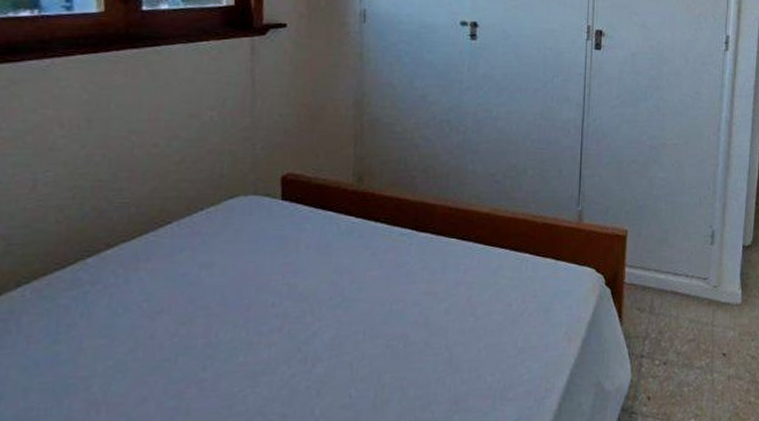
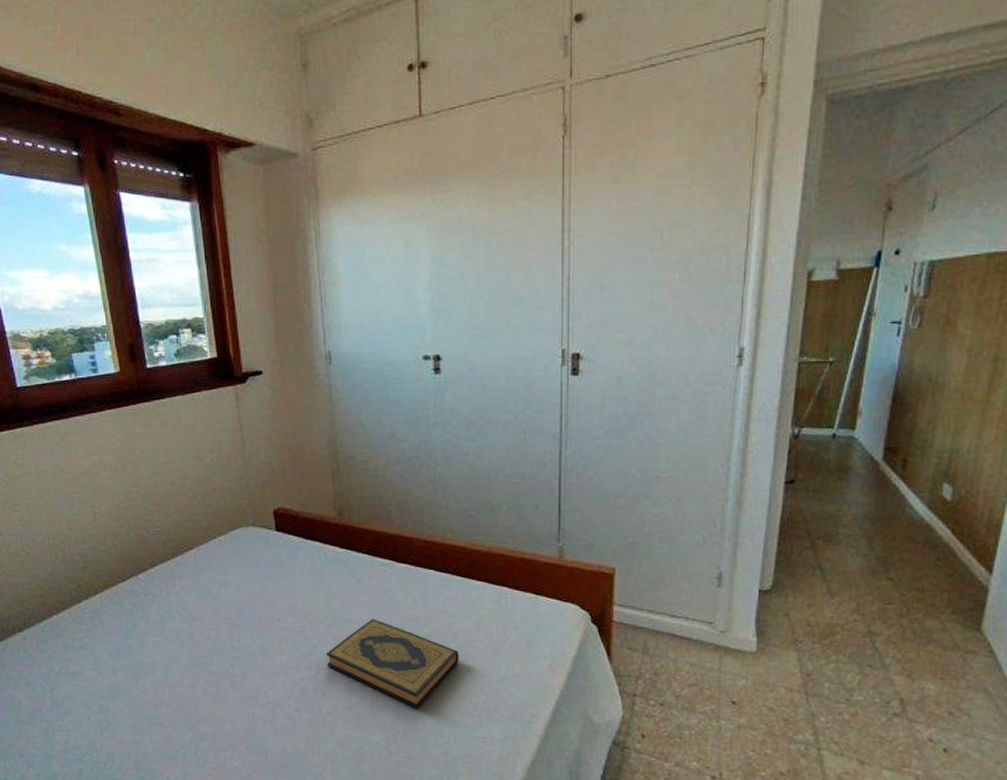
hardback book: none [325,296,476,397] -> present [326,619,459,709]

